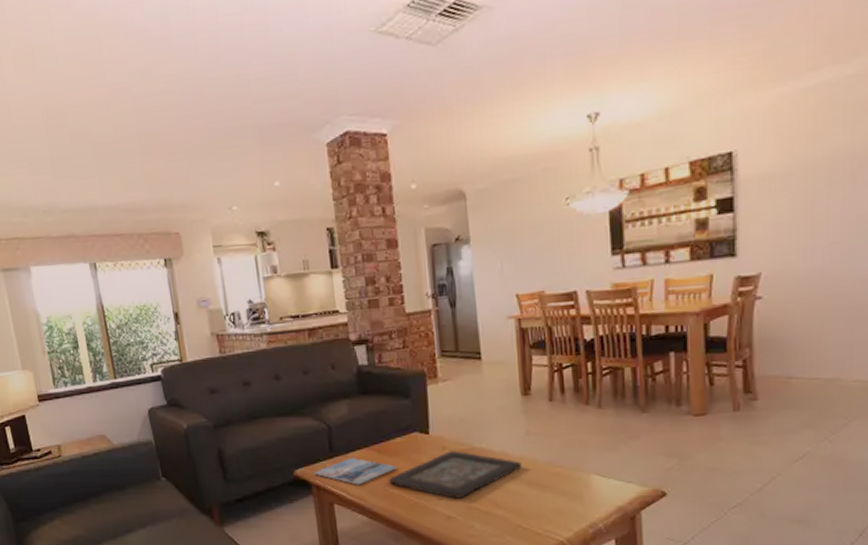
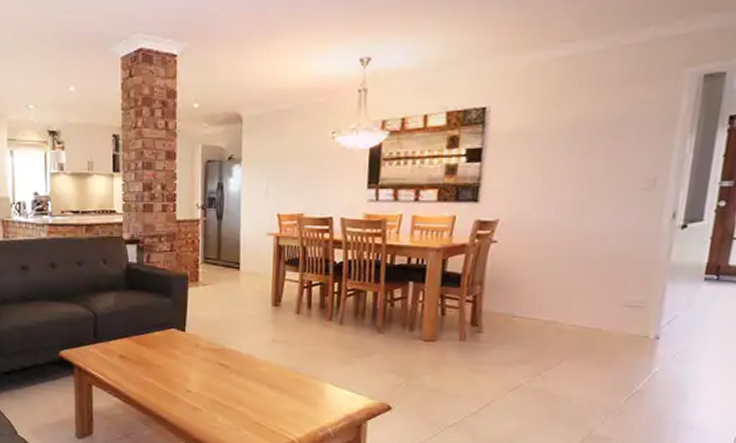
magazine: present [314,457,396,485] -> none [78,345,152,371]
decorative tray: present [388,451,522,499] -> none [144,349,266,392]

